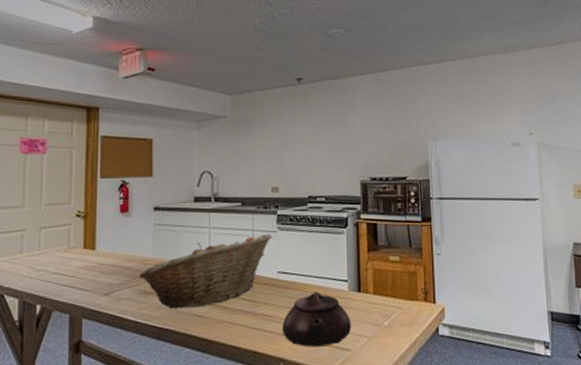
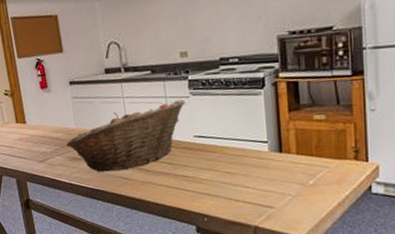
teapot: present [282,291,351,347] -> none [203,153,273,205]

